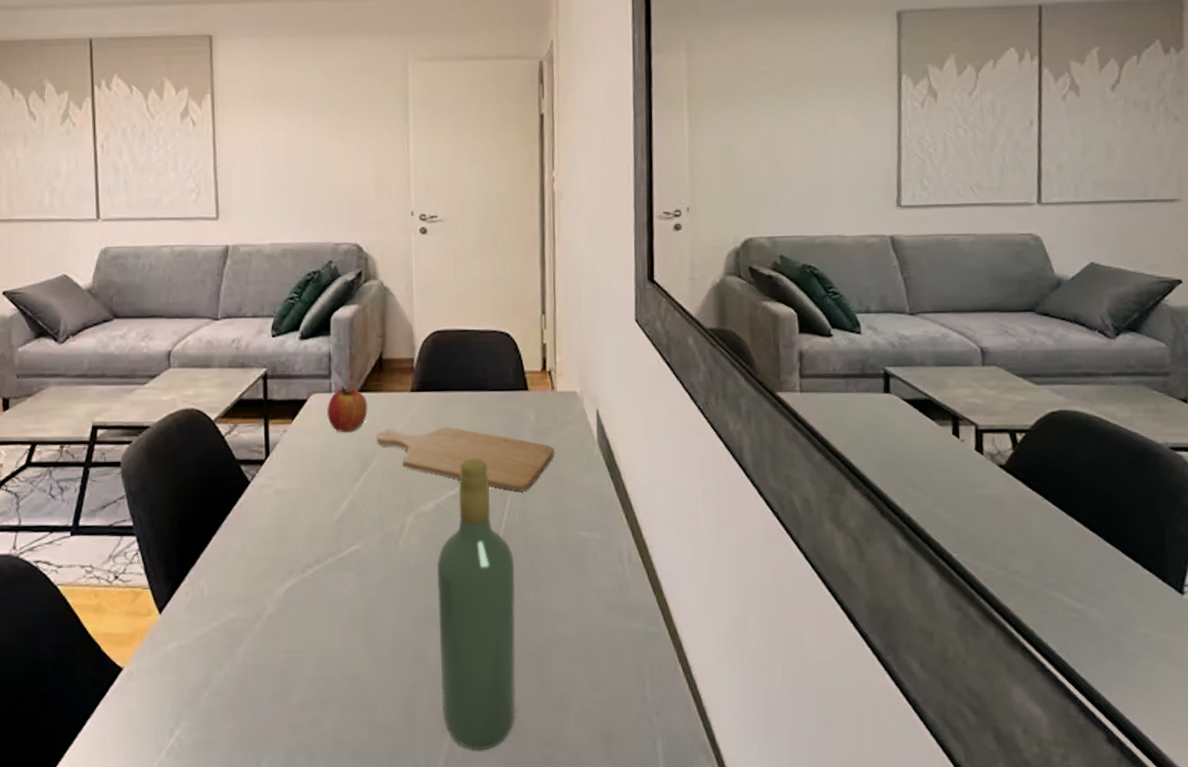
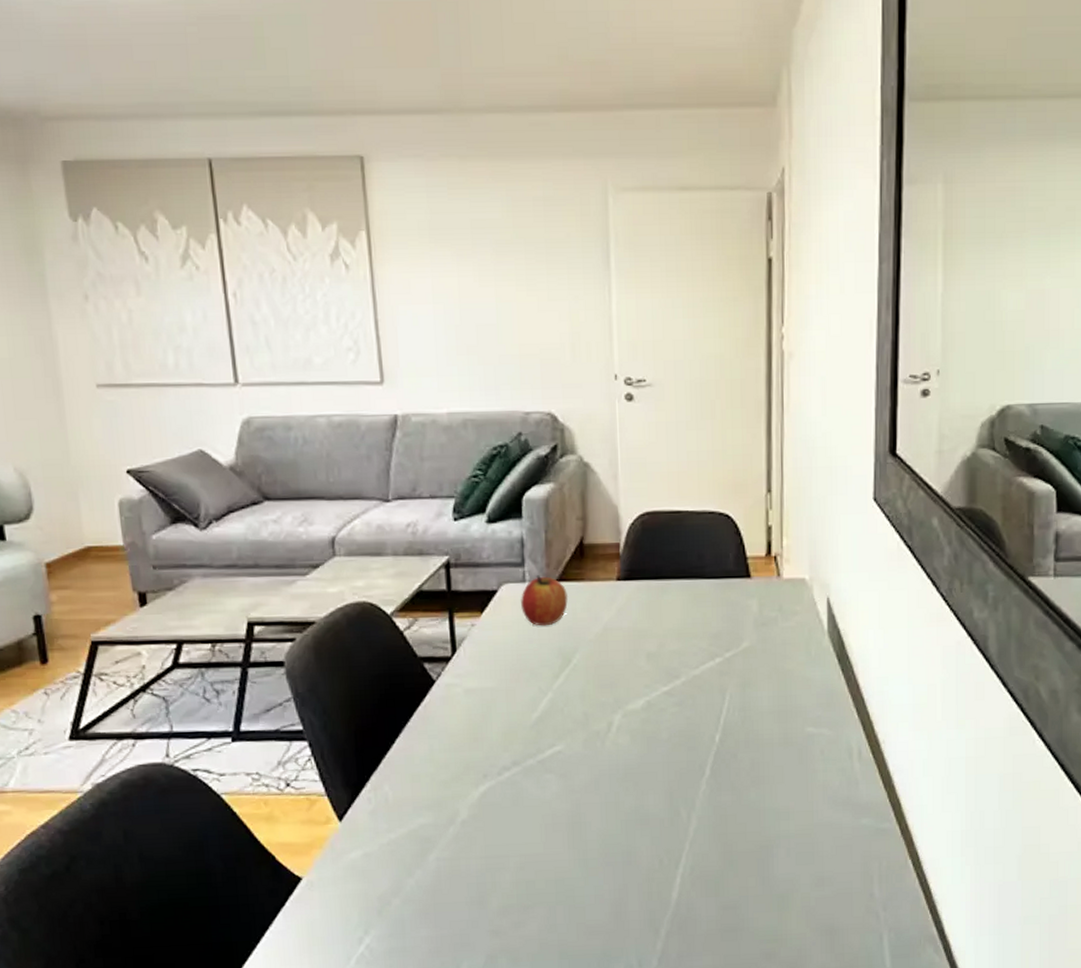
chopping board: present [376,426,555,491] -> none [578,618,780,687]
wine bottle: present [437,458,516,750] -> none [648,651,735,949]

